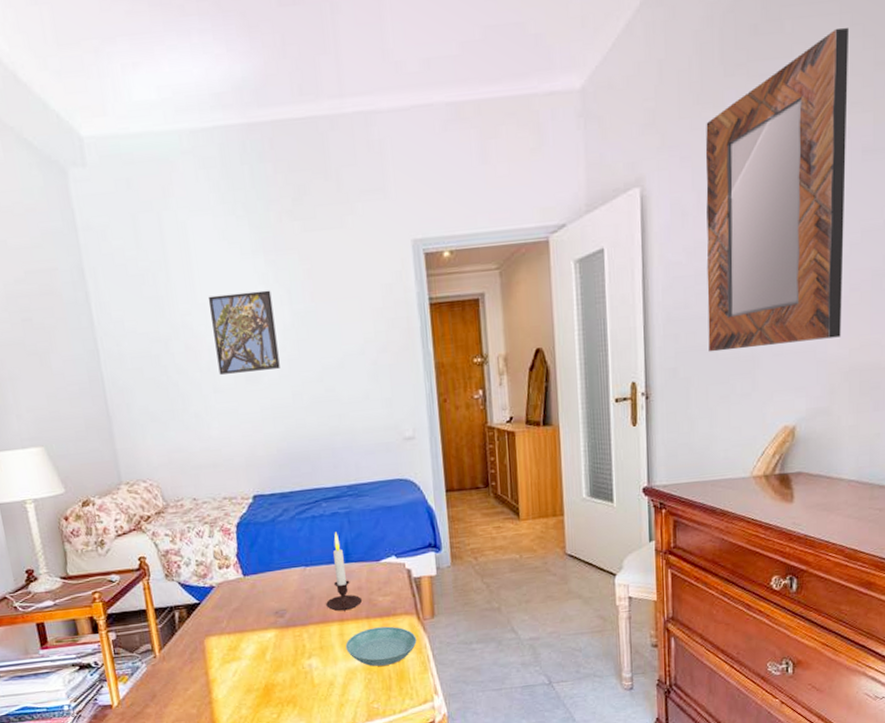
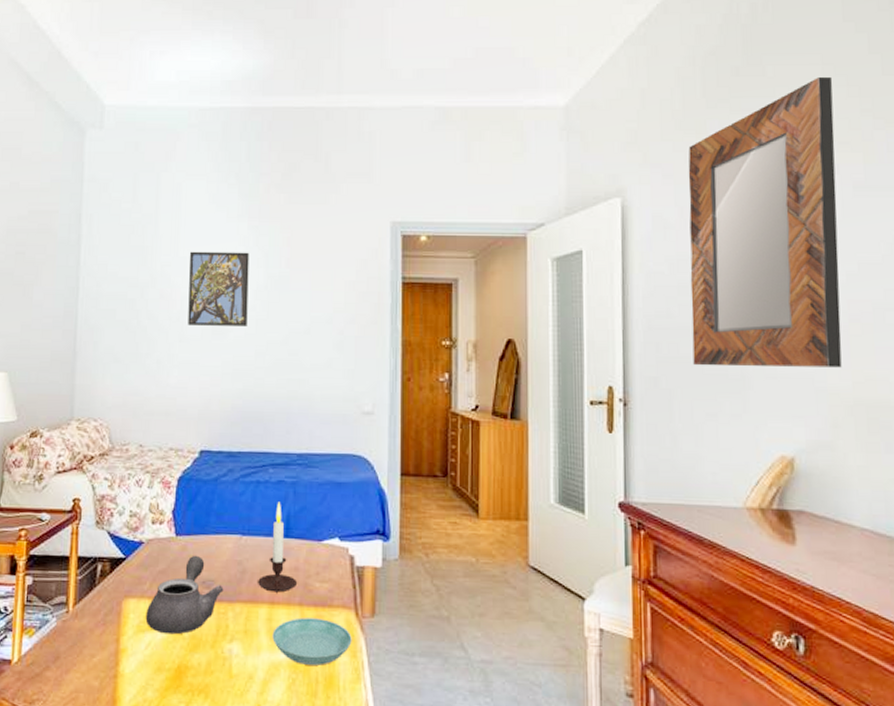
teapot: none [228,590,296,661] -> present [145,555,224,635]

